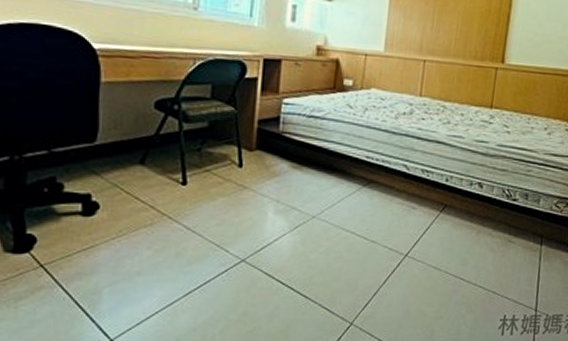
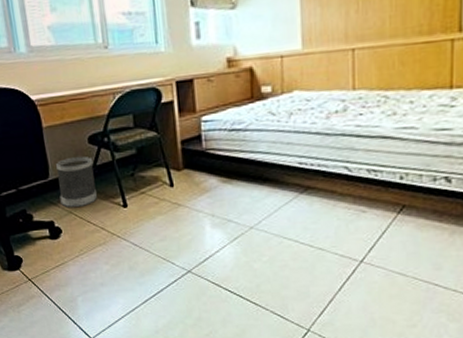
wastebasket: none [105,121,156,181] -> present [56,156,97,208]

